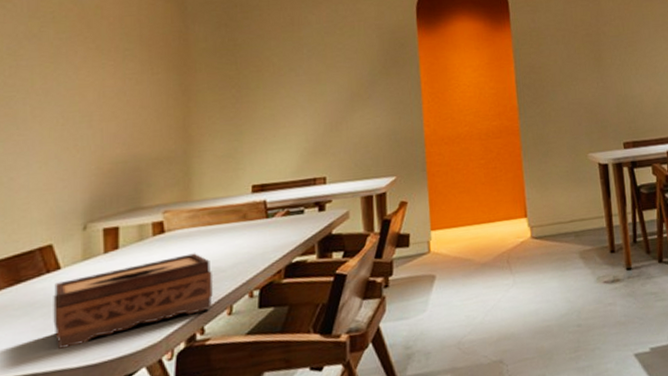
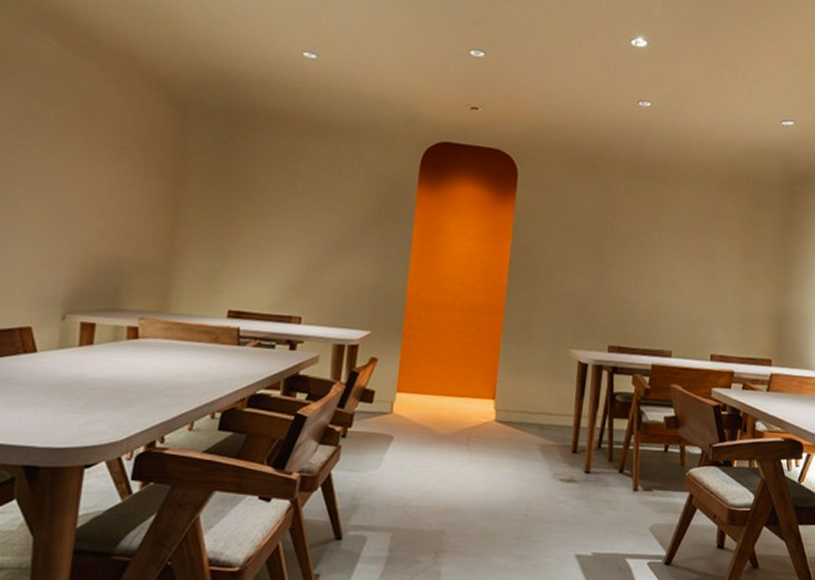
tissue box: present [53,253,213,349] -> none [25,363,179,428]

